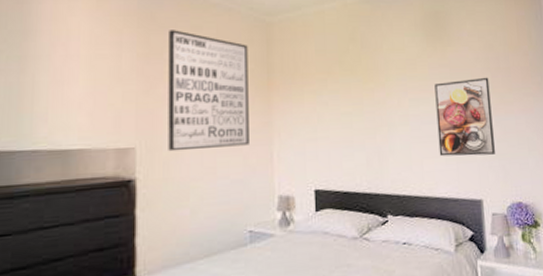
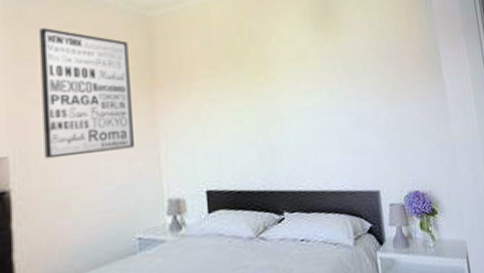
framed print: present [434,77,495,157] -> none [326,66,390,149]

